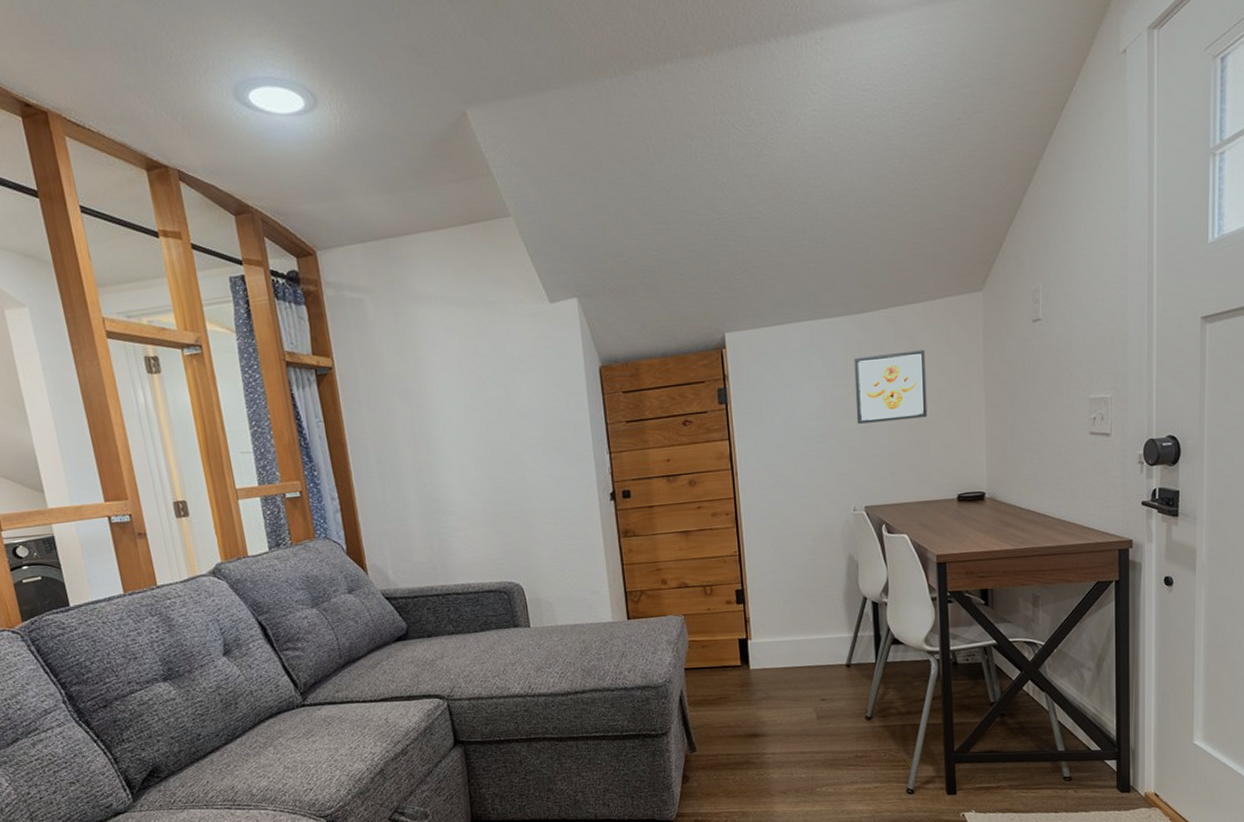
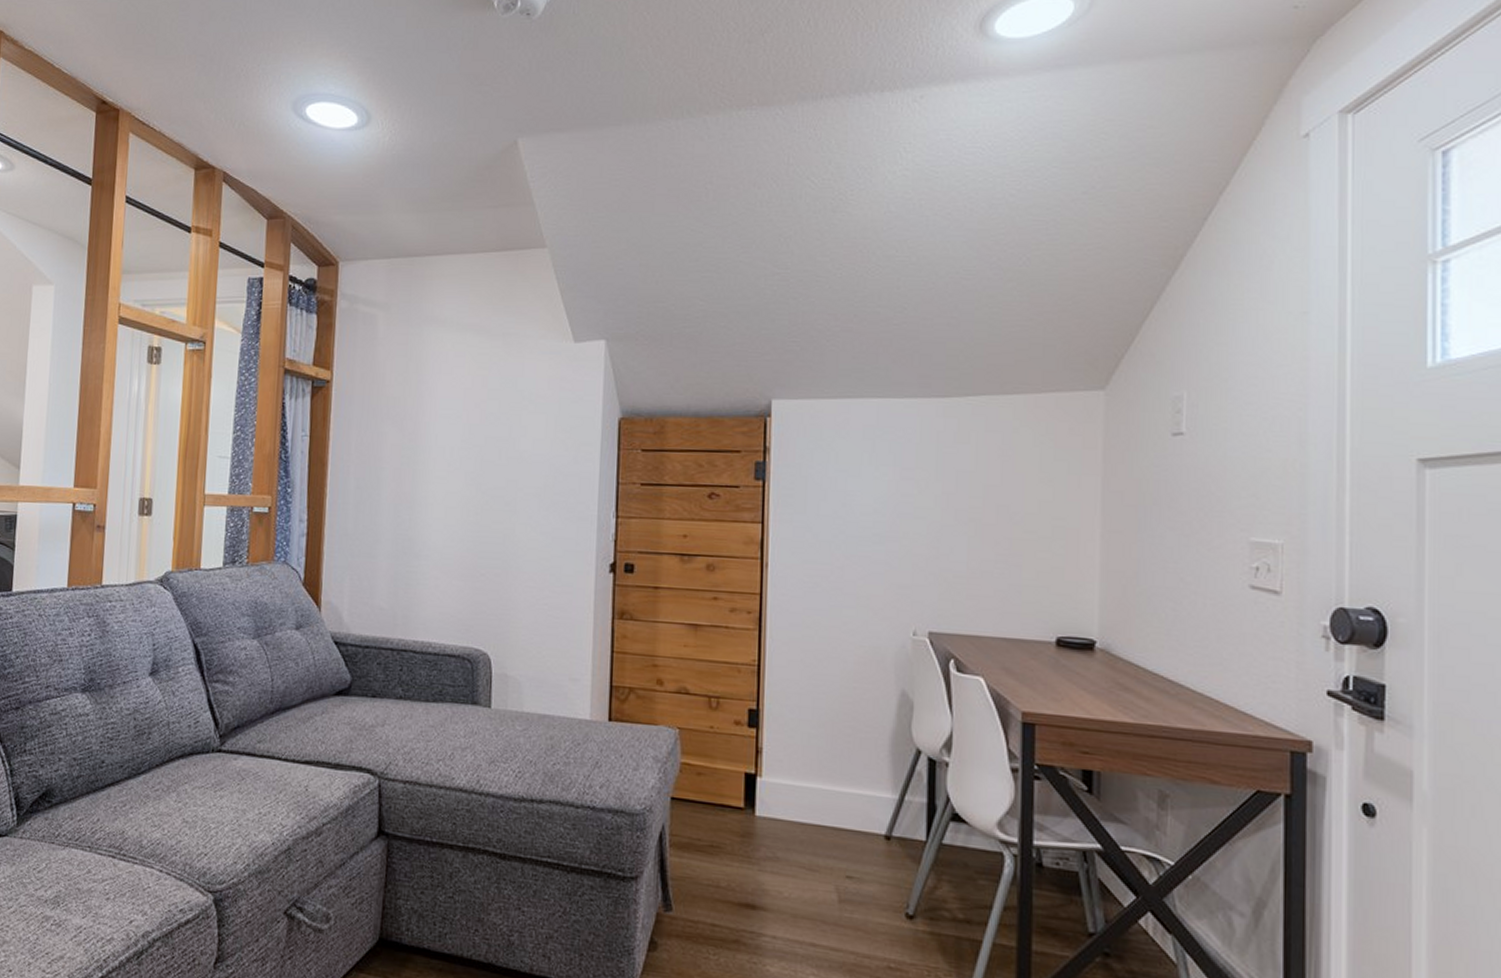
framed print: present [854,349,928,424] -> none [927,448,1024,533]

